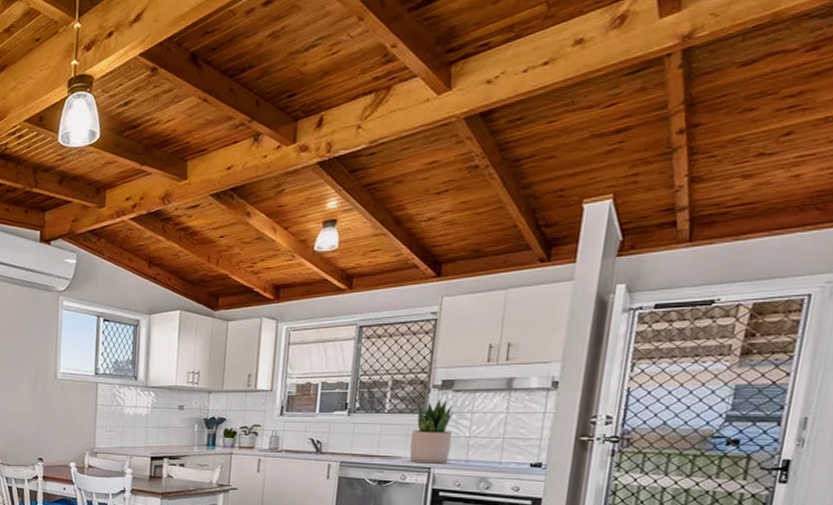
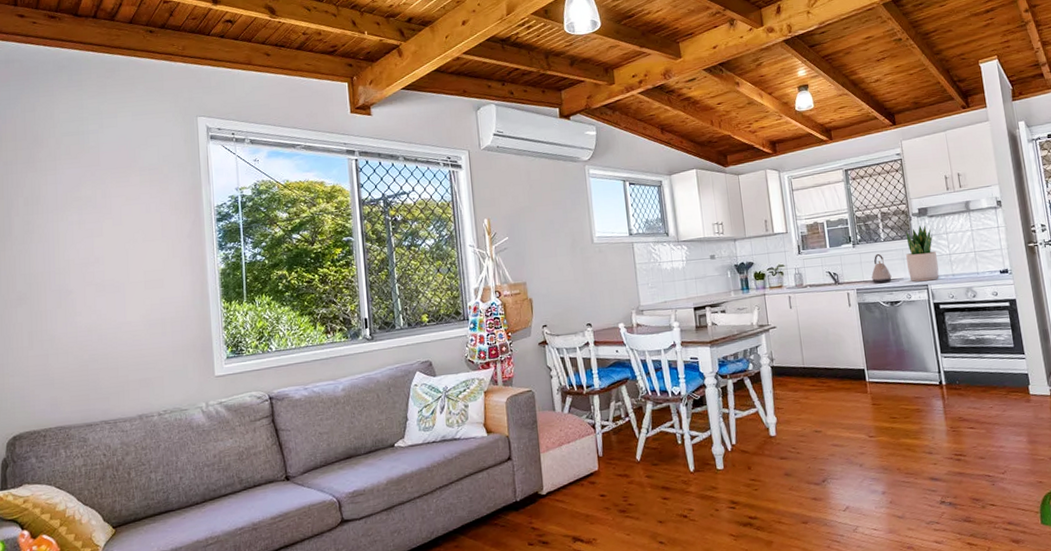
kettle: none [361,425,388,460] -> present [871,253,892,284]

